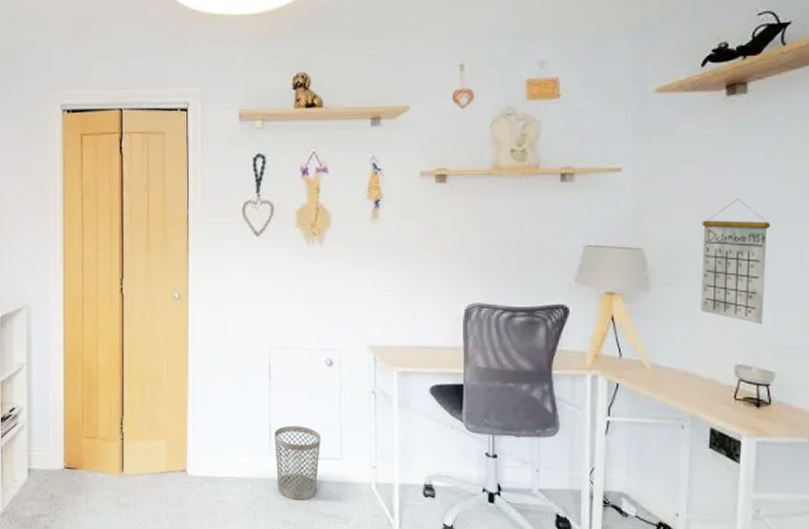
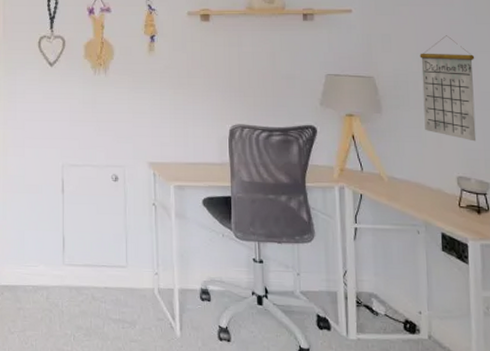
wastebasket: present [274,425,321,501] -> none [67,236,109,306]

